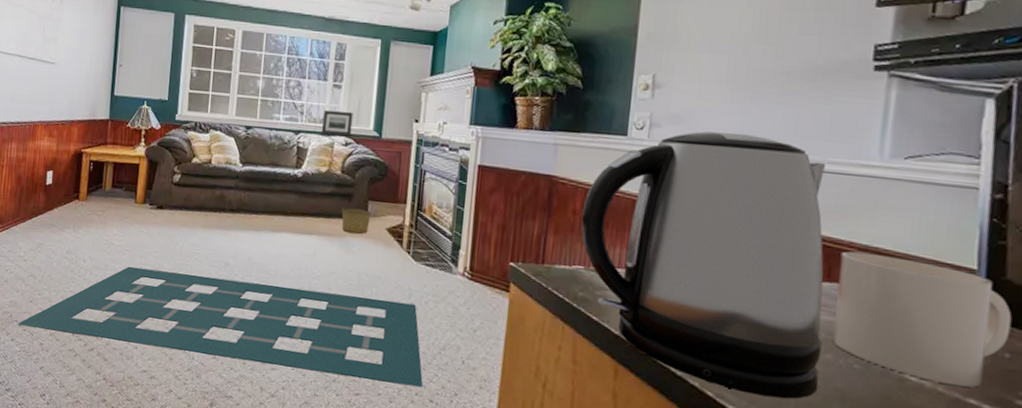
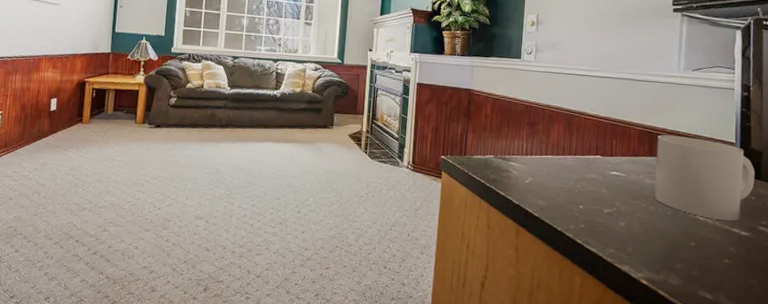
area rug: present [17,266,423,387] -> none [21,178,378,257]
picture frame: present [321,110,353,136] -> none [295,43,321,63]
basket: present [341,207,371,235] -> none [313,119,336,141]
kettle: present [580,131,825,399] -> none [491,54,648,241]

